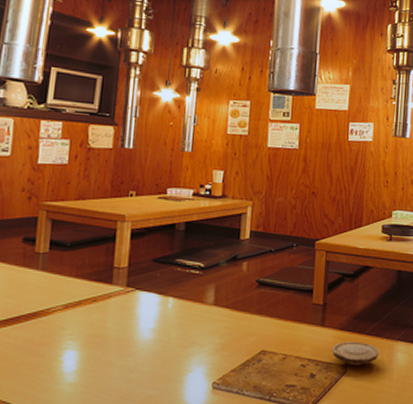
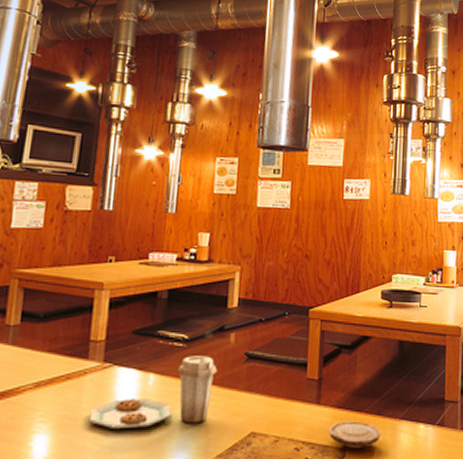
plate: none [114,282,231,347] -> present [89,356,217,430]

